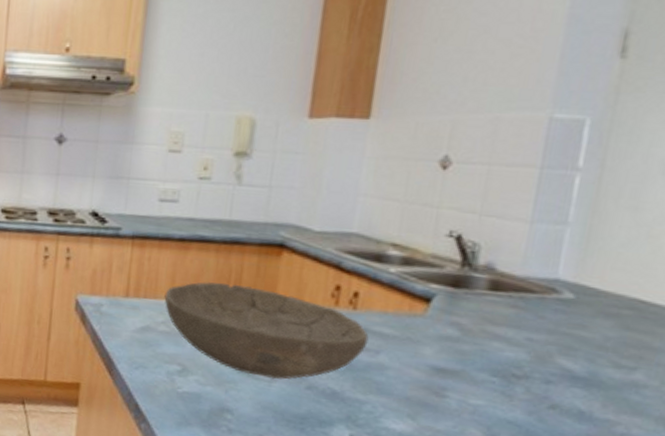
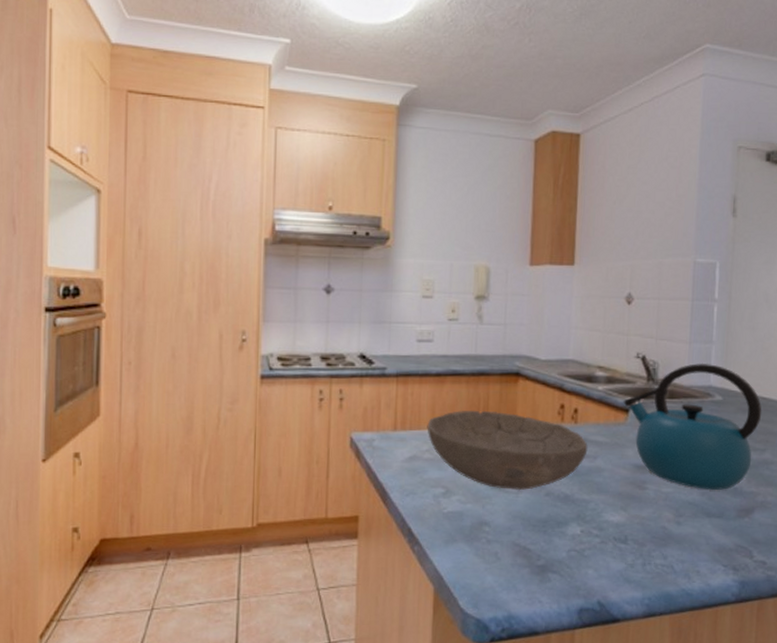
kettle: none [423,248,638,412] -> present [623,362,762,490]

